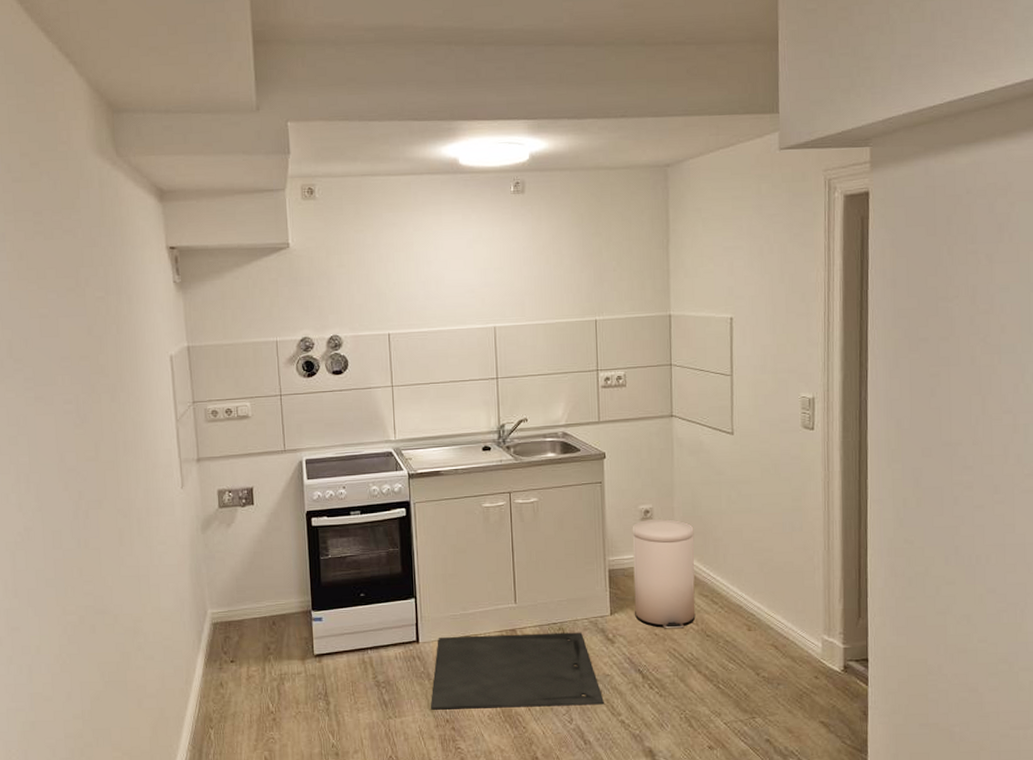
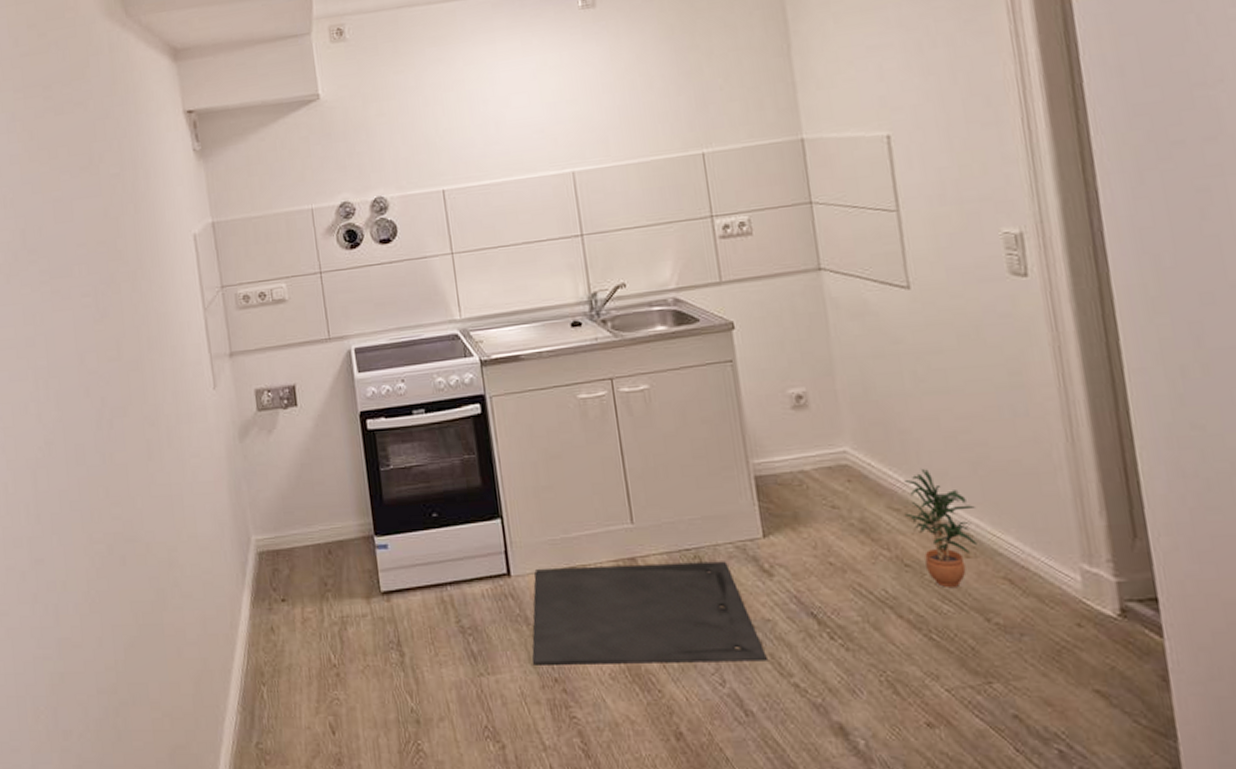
pedal bin: present [632,518,696,630] -> none [780,405,886,558]
potted plant: none [711,567,760,651] -> present [904,469,977,587]

